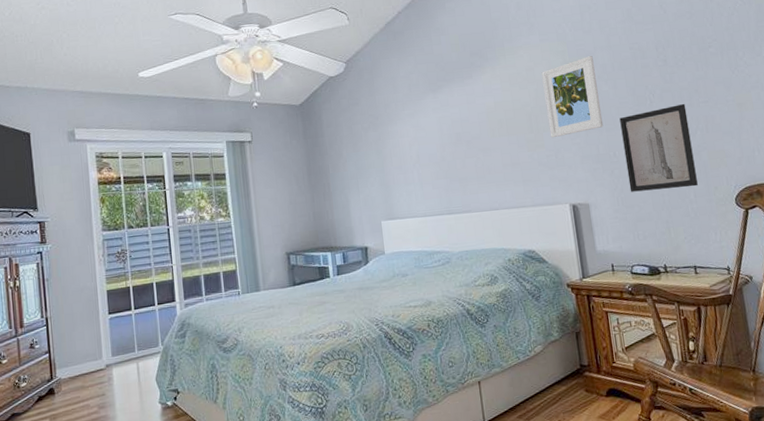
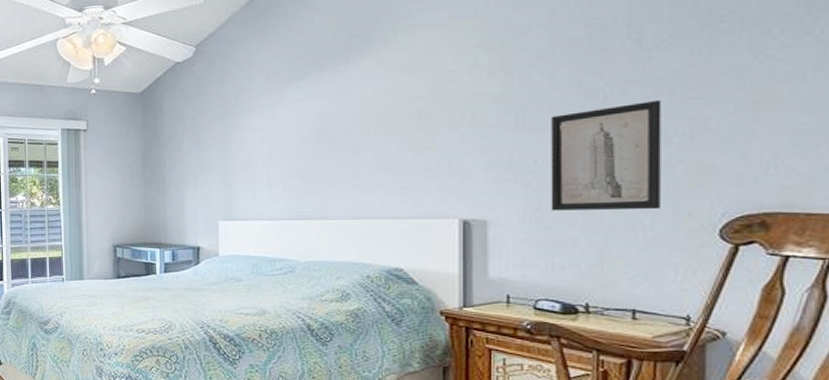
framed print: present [541,56,604,138] -> none [445,36,526,139]

